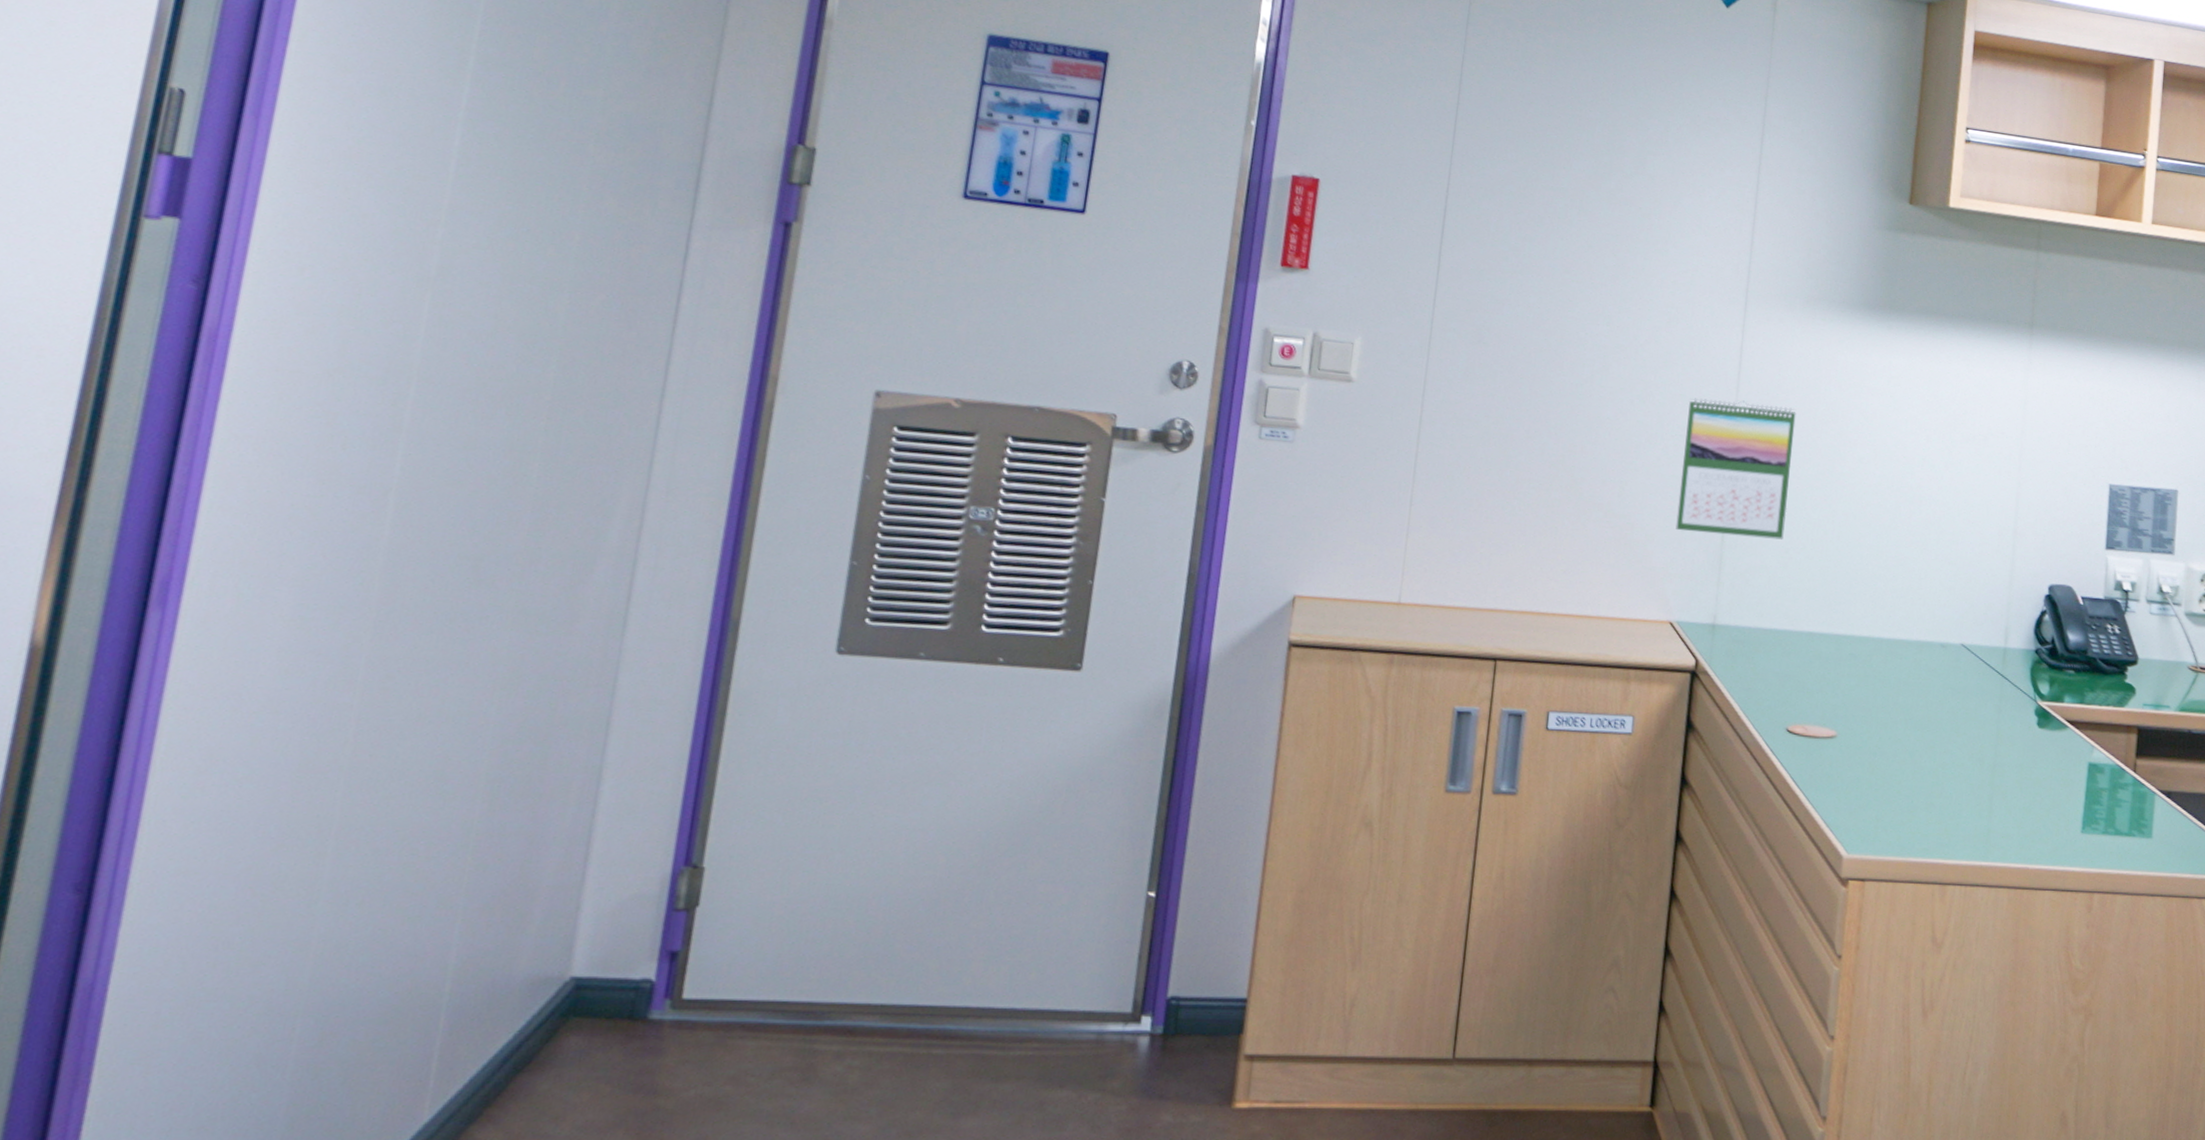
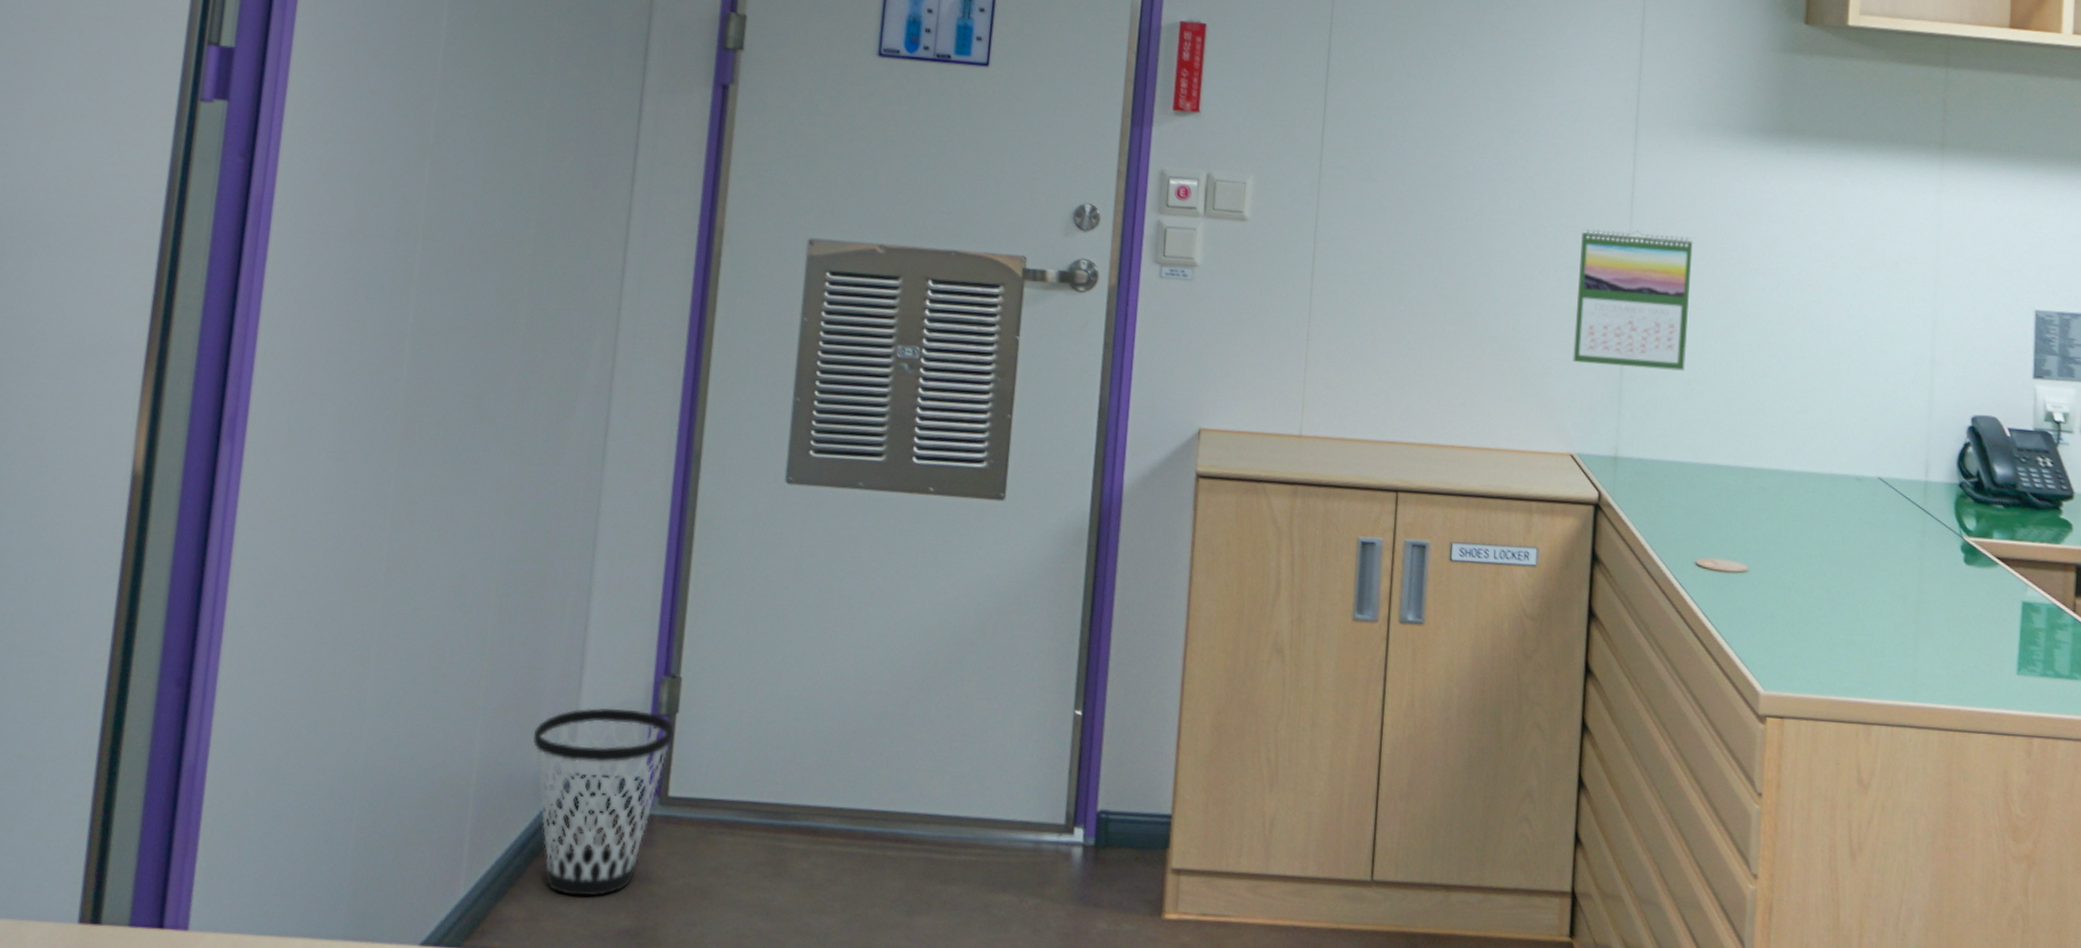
wastebasket: none [523,903,692,1114] -> present [533,707,674,896]

